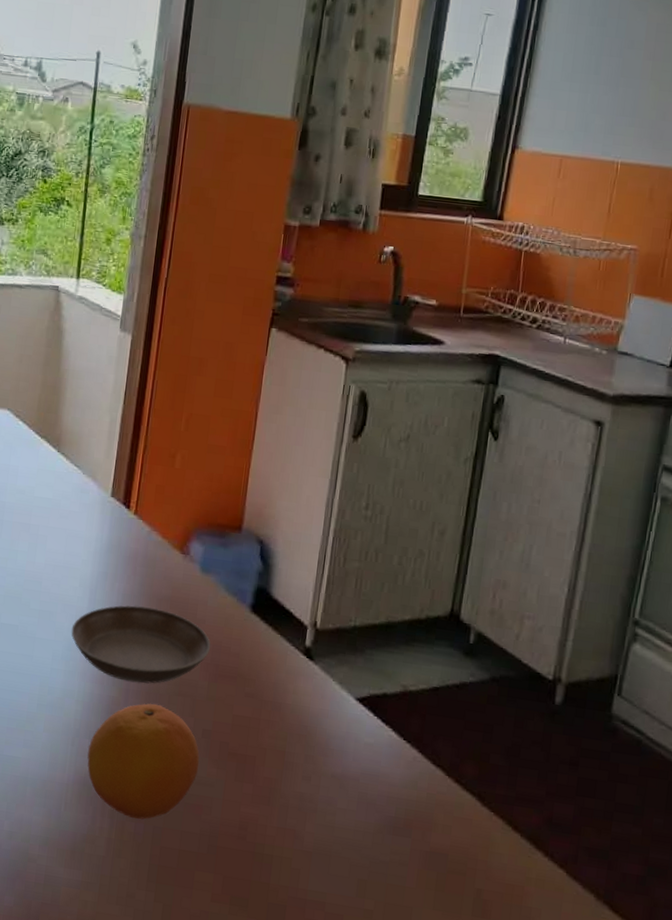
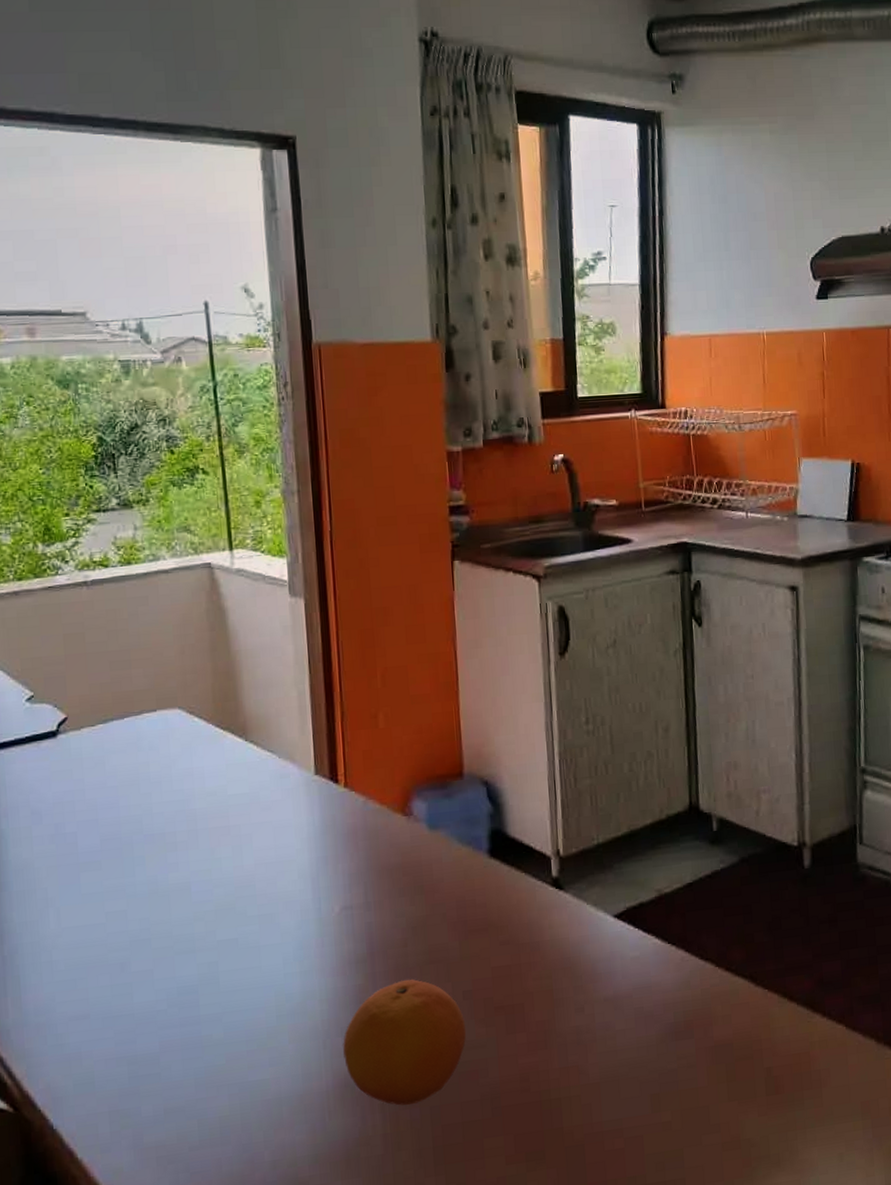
saucer: present [71,605,211,684] -> none [298,879,455,965]

